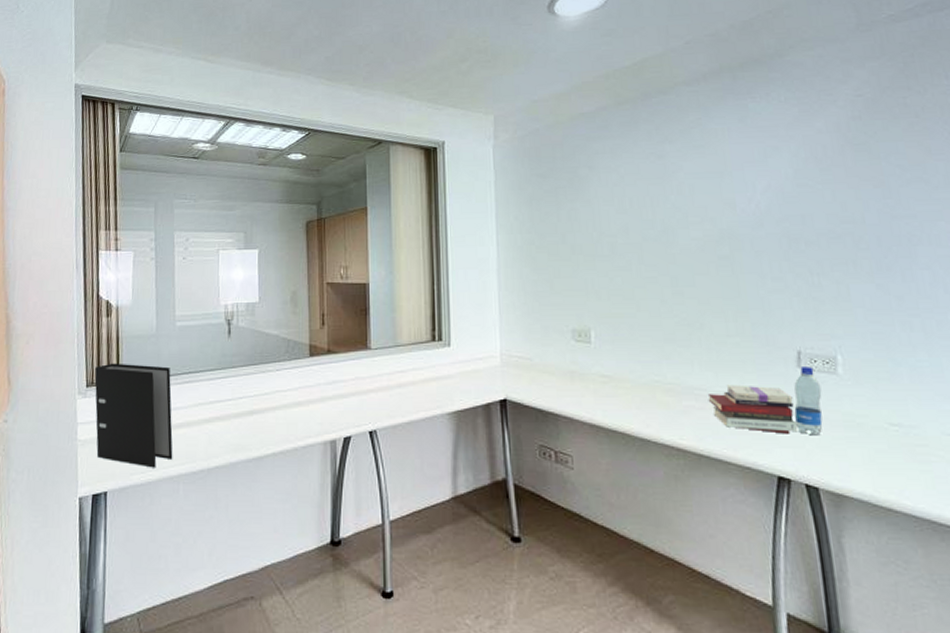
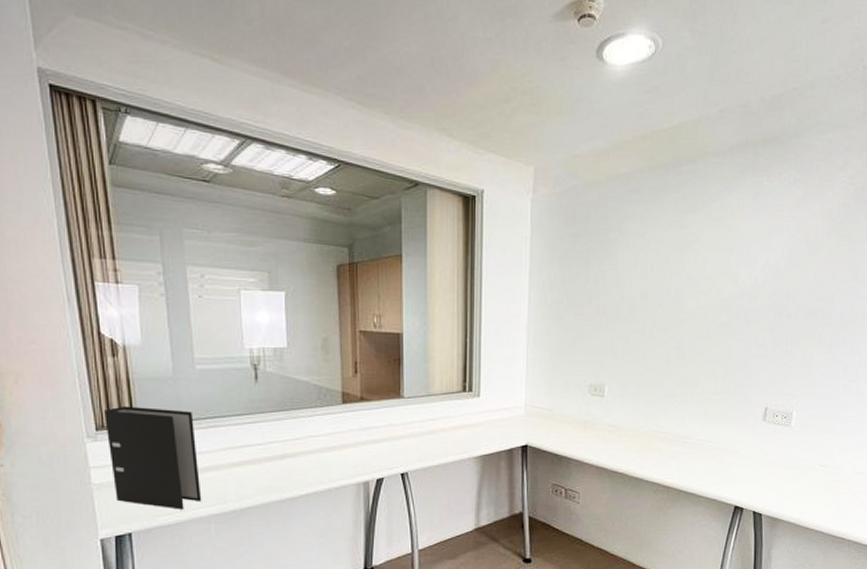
books: present [707,384,799,434] -> none [692,434,756,473]
bottle: present [794,367,823,436] -> none [754,420,777,475]

